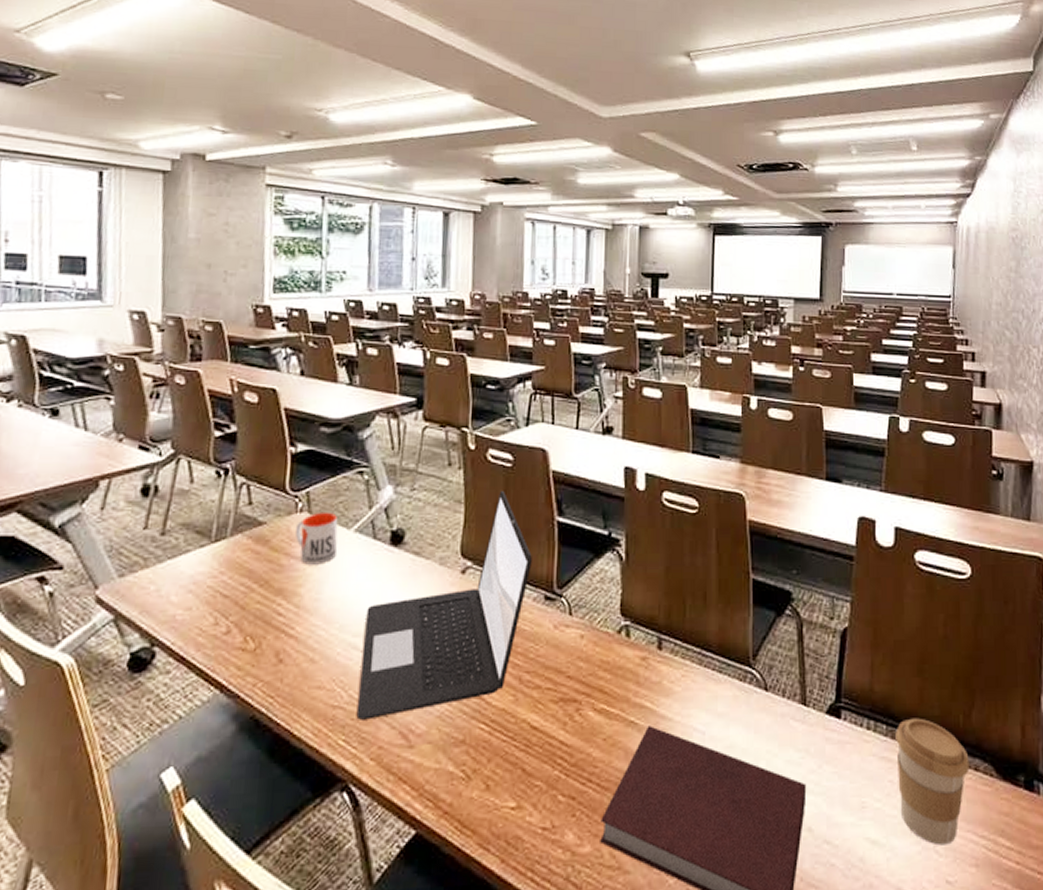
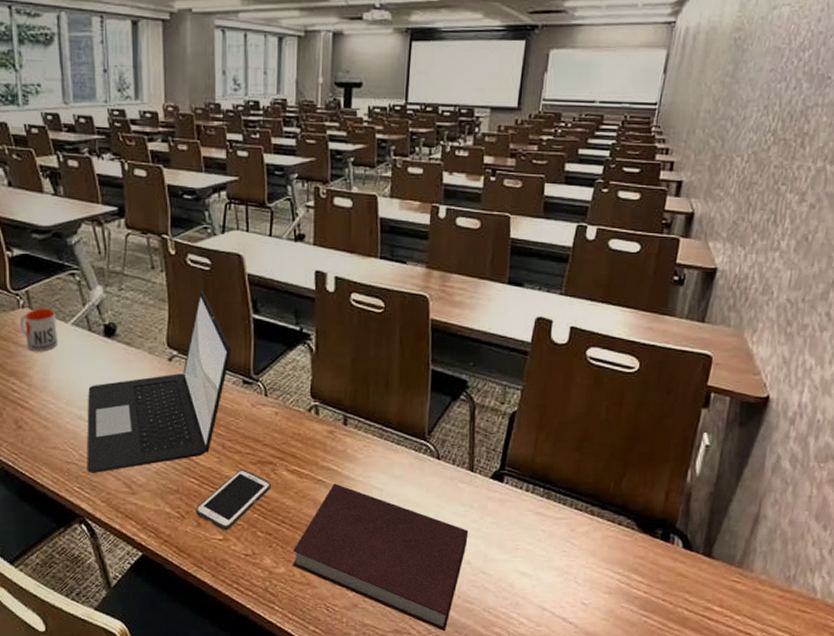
cell phone: none [484,710,575,795] -> present [196,469,271,531]
coffee cup: present [895,718,970,846] -> none [548,483,615,578]

